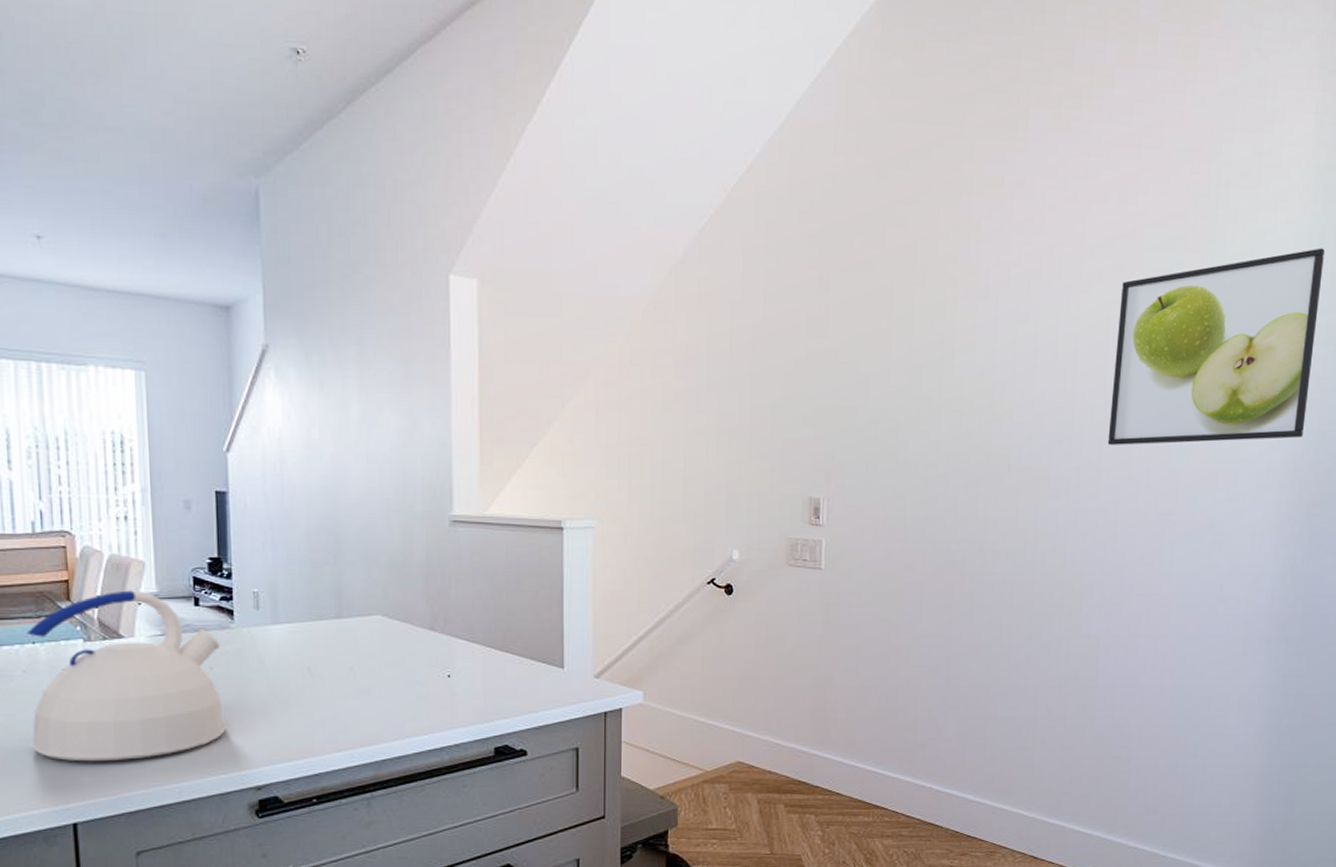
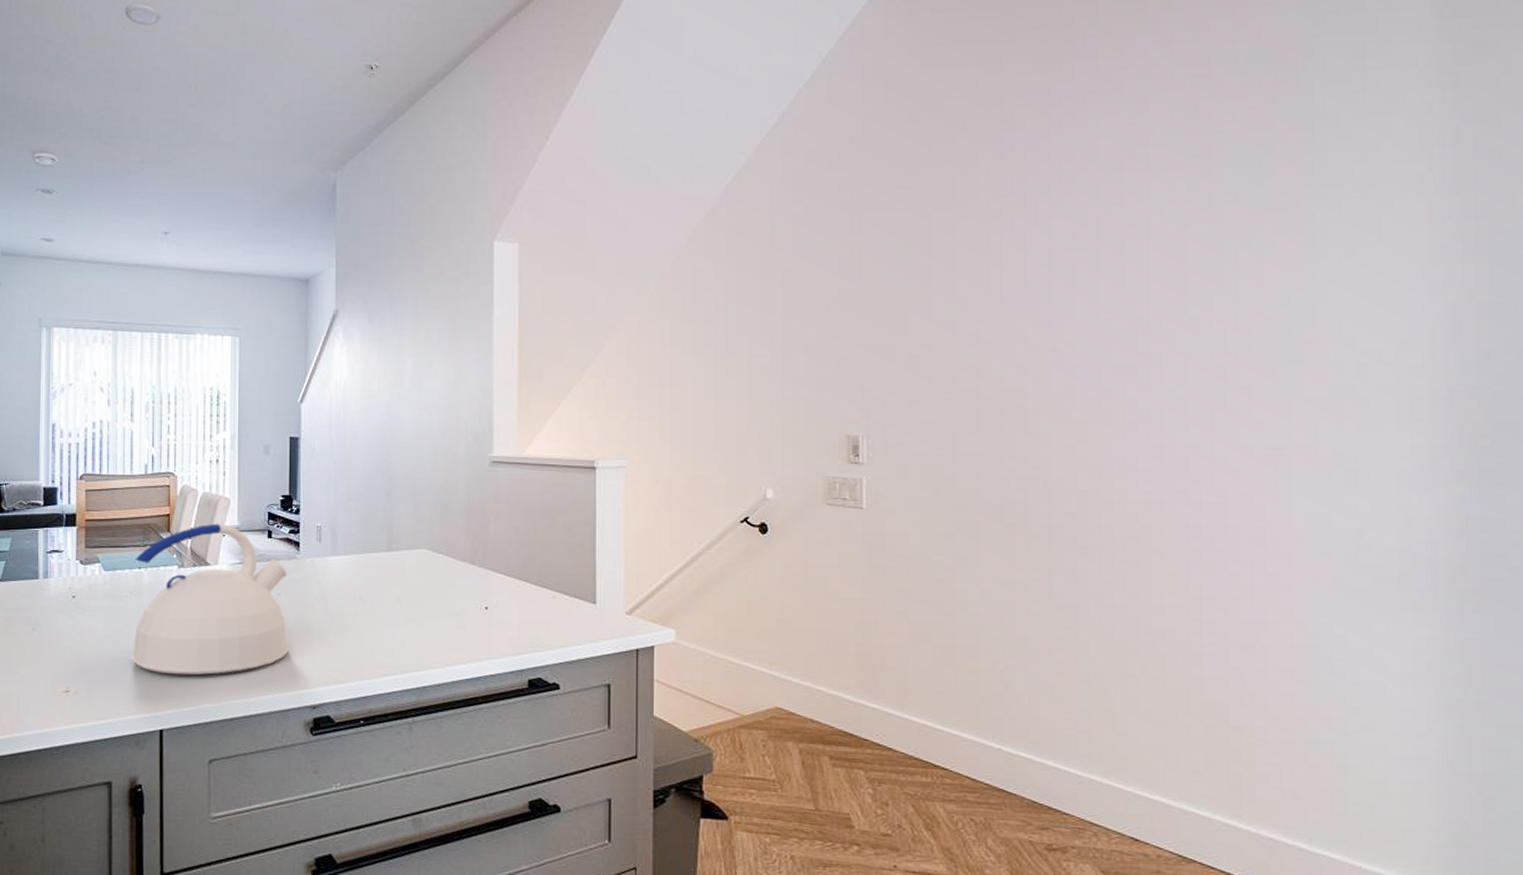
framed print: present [1107,248,1325,445] -> none [1194,148,1462,374]

